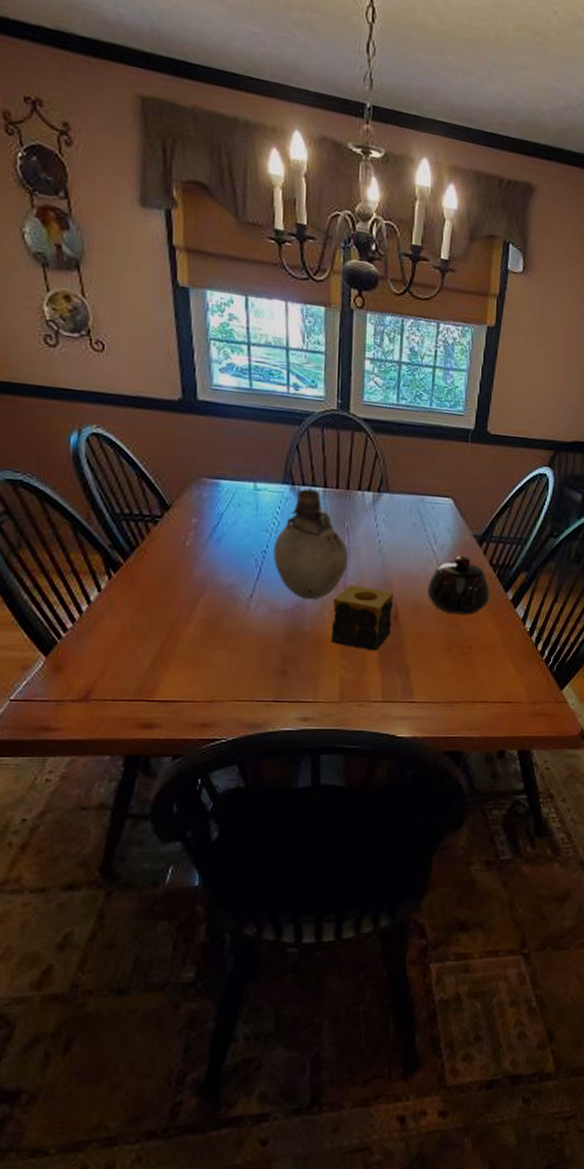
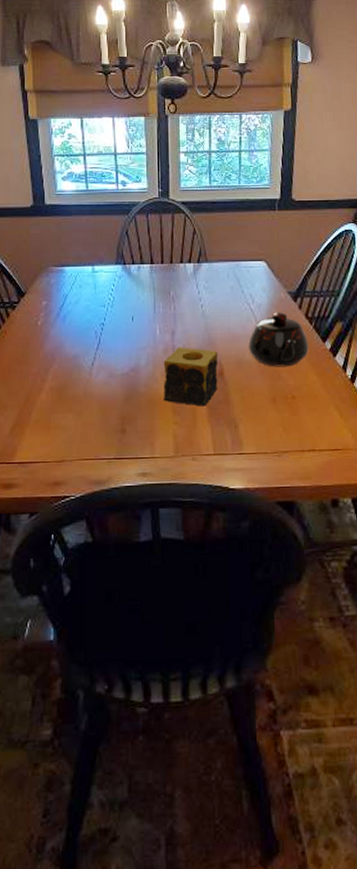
vase: present [273,489,348,599] -> none [109,267,174,362]

